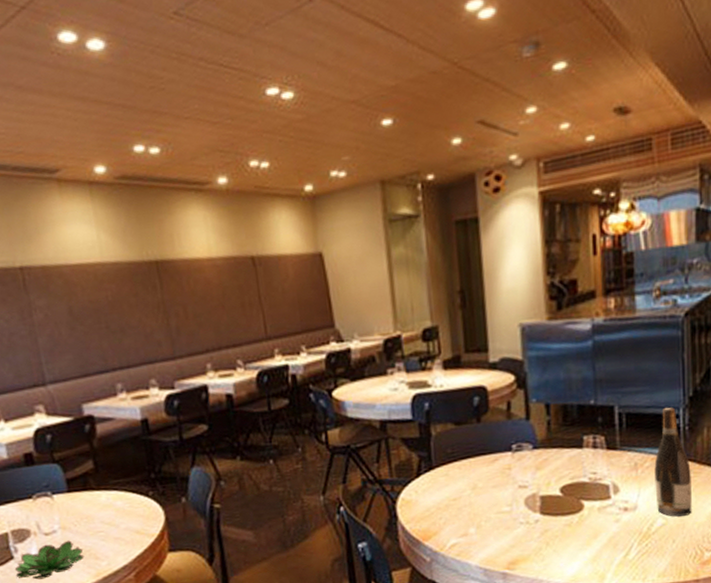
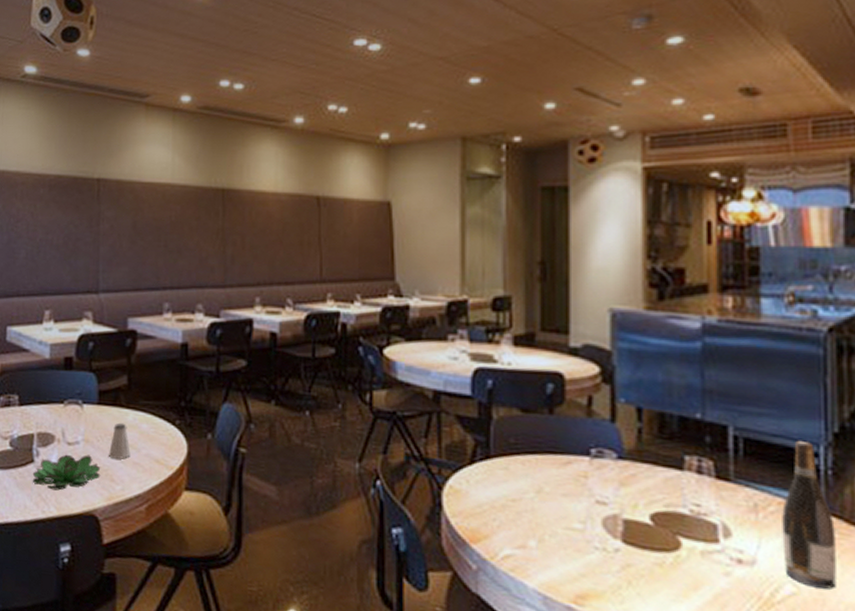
saltshaker: none [88,504,110,539] -> present [109,422,131,459]

